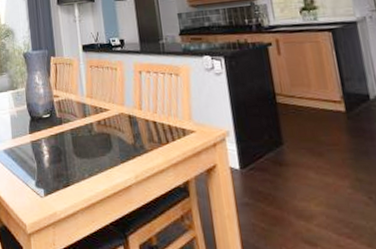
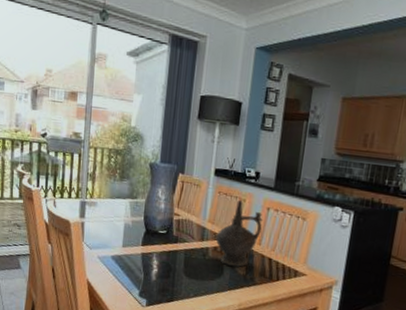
ceremonial vessel: none [97,70,139,138] -> present [215,200,263,267]

